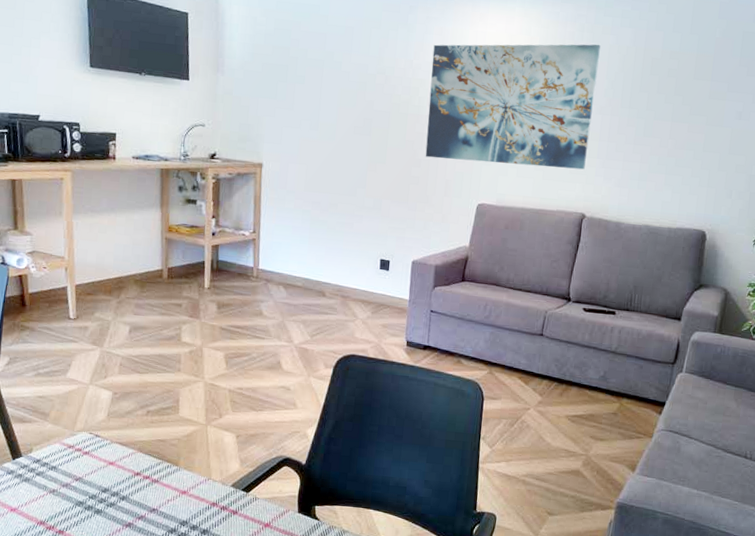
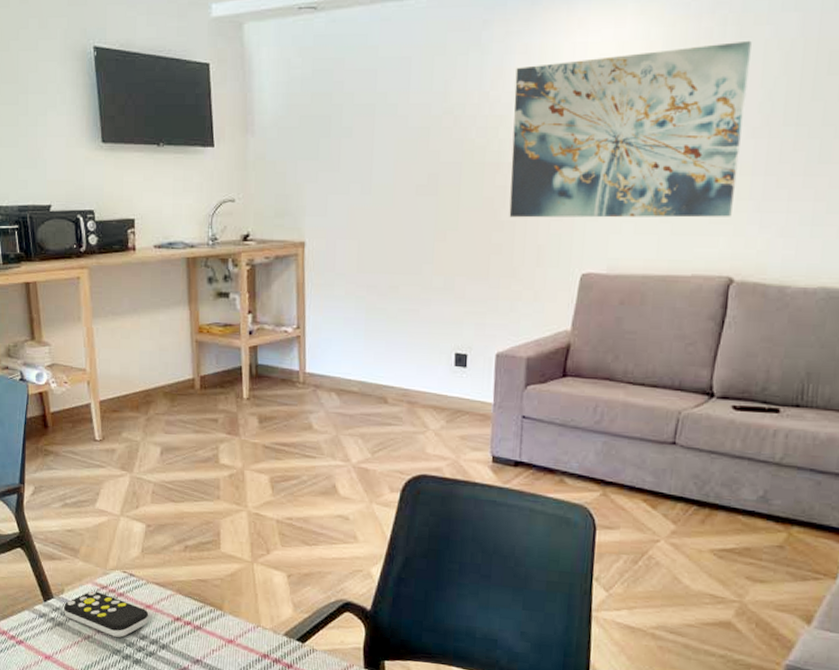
remote control: none [31,450,112,491] -> present [64,591,149,637]

